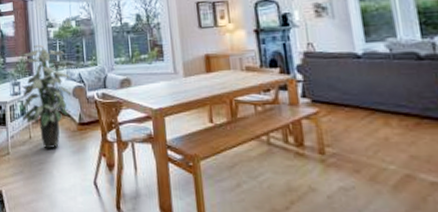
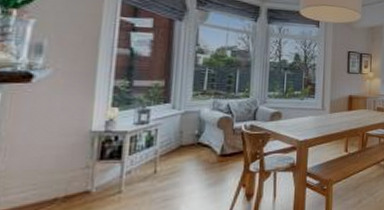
indoor plant: present [21,44,72,149] -> none [146,69,217,184]

